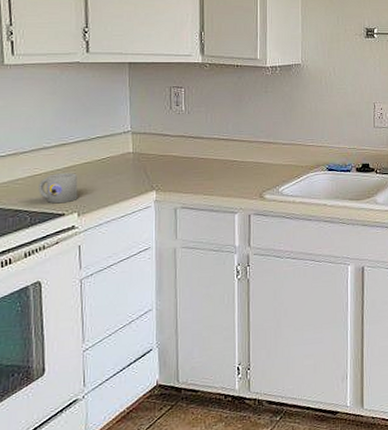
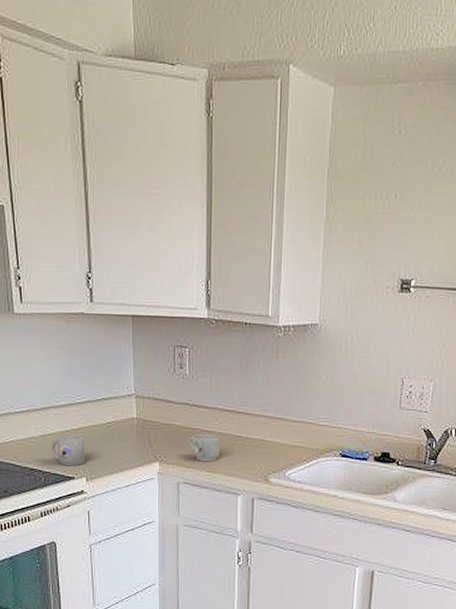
mug: none [186,161,216,187] -> present [189,434,220,462]

